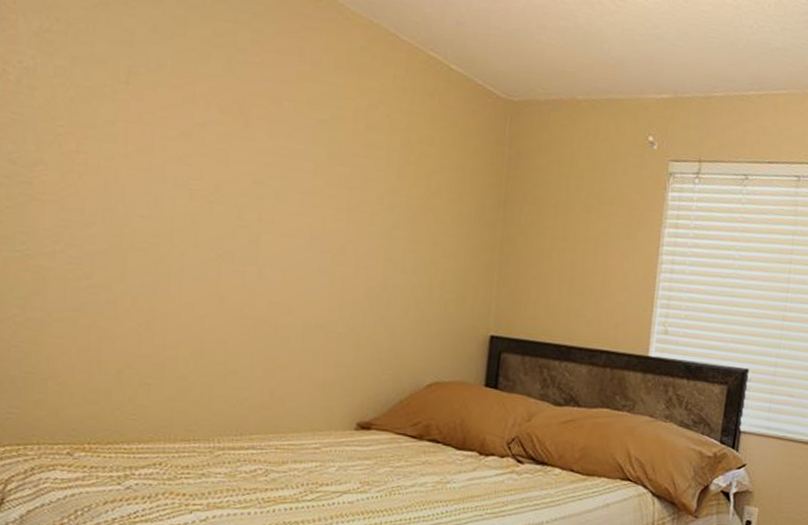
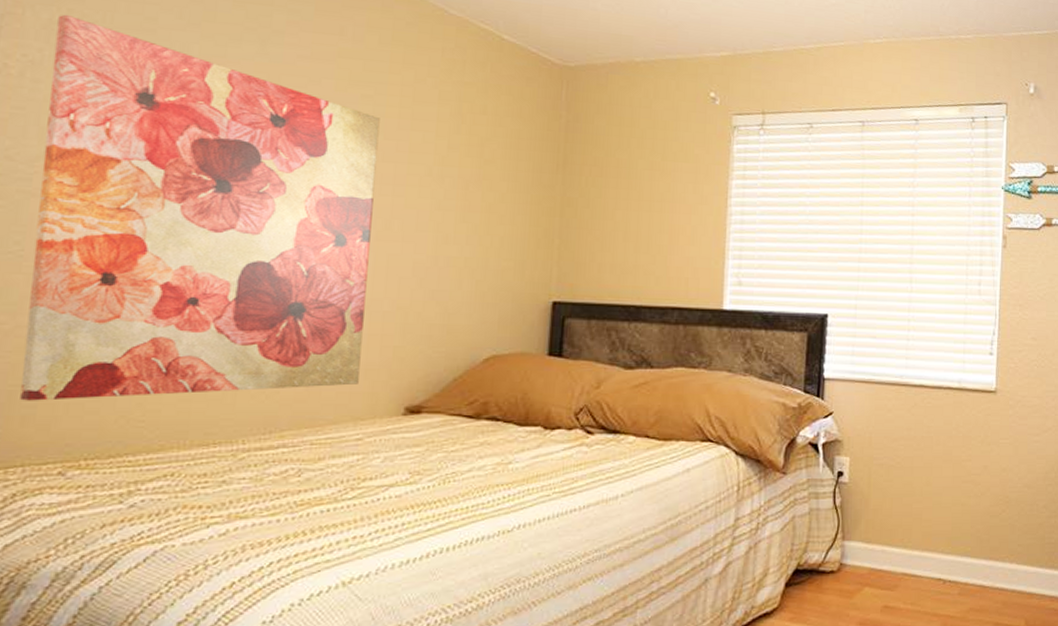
wall art: none [33,22,336,398] -> present [20,14,380,401]

